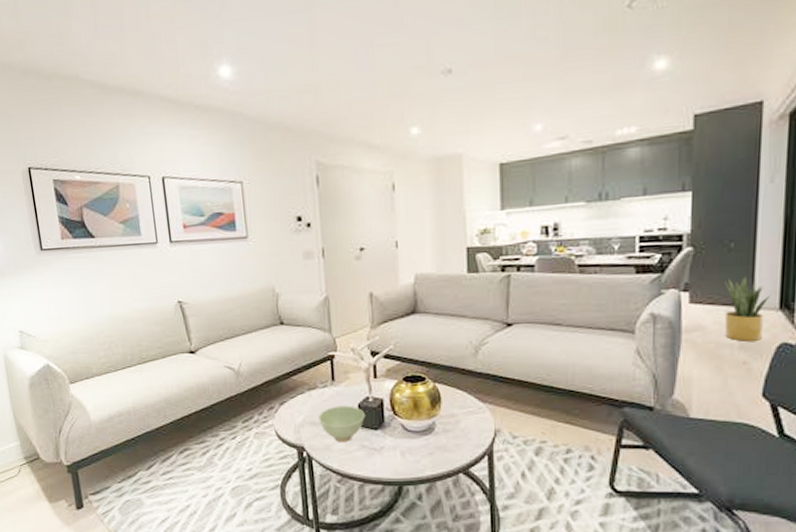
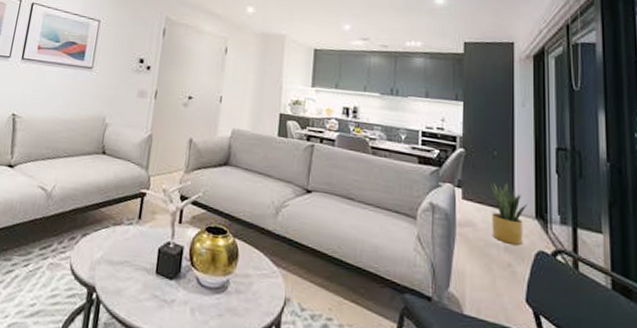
bowl: present [318,405,365,442] -> none [116,246,163,289]

